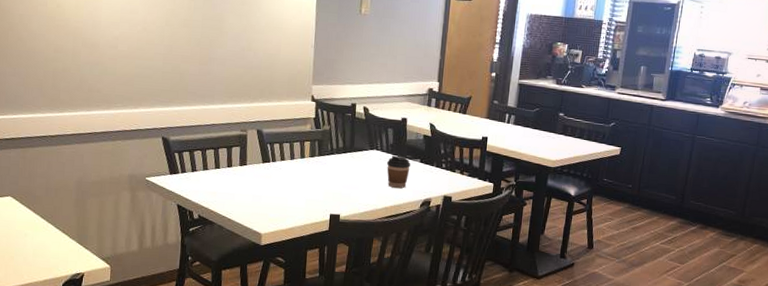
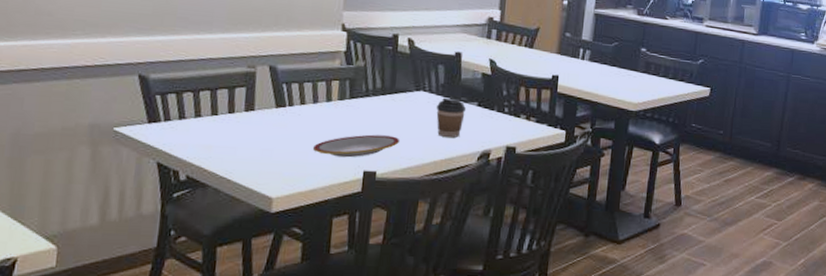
plate: none [291,185,359,203] -> present [313,134,400,158]

